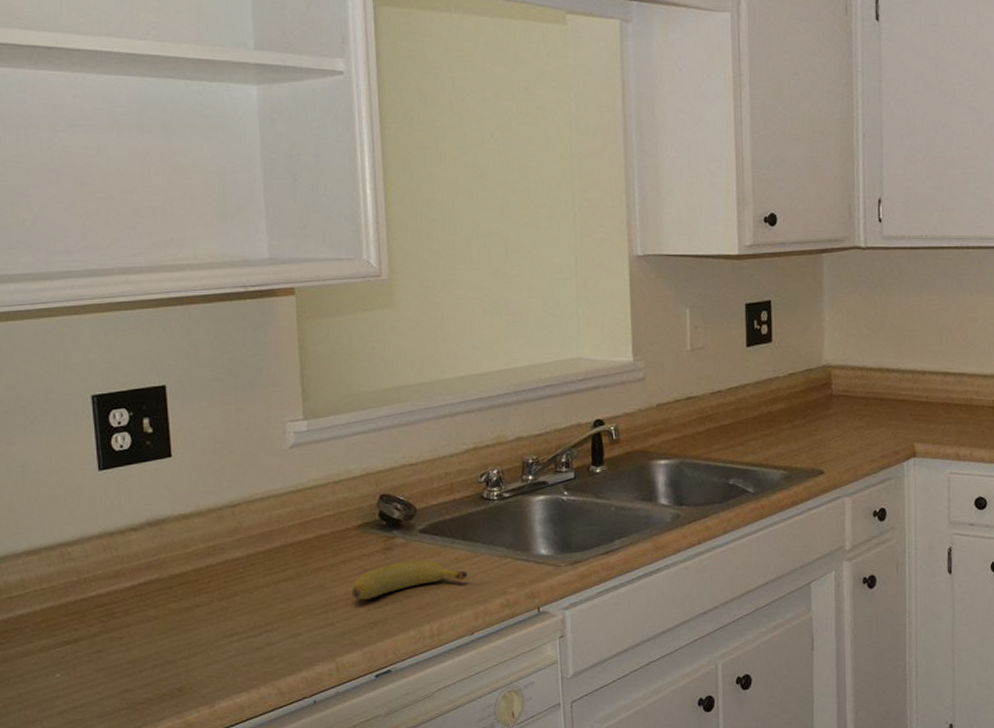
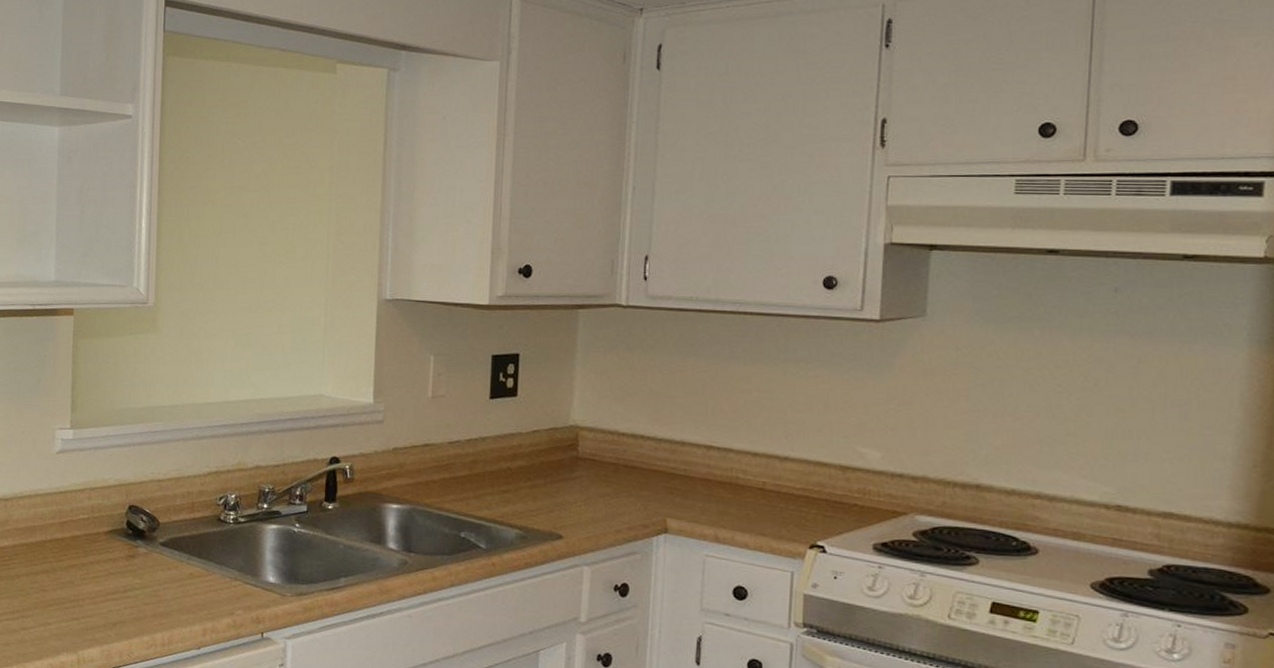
banana: present [351,560,468,600] -> none [96,570,200,601]

